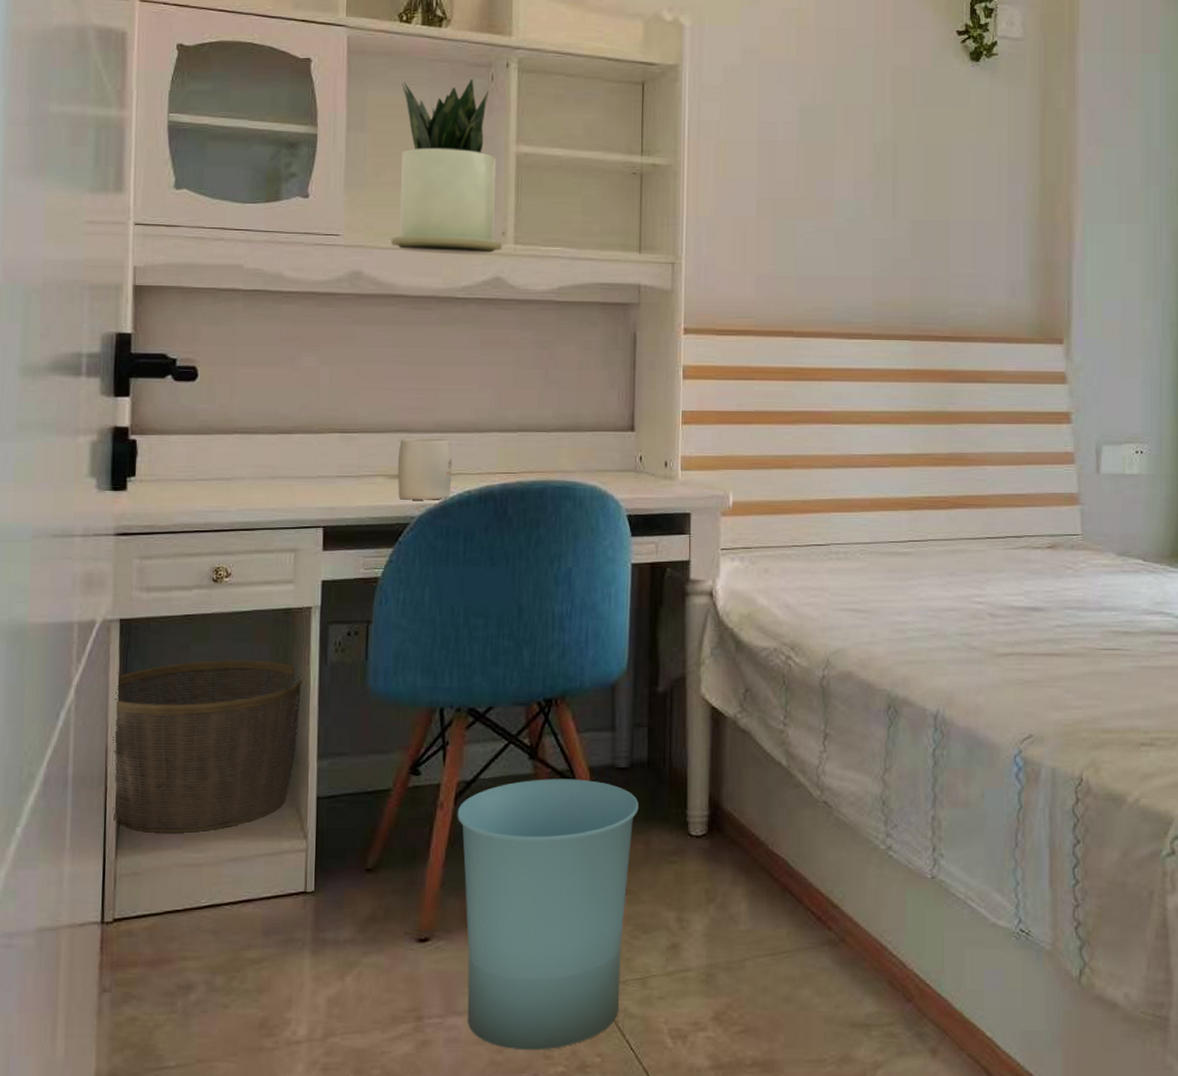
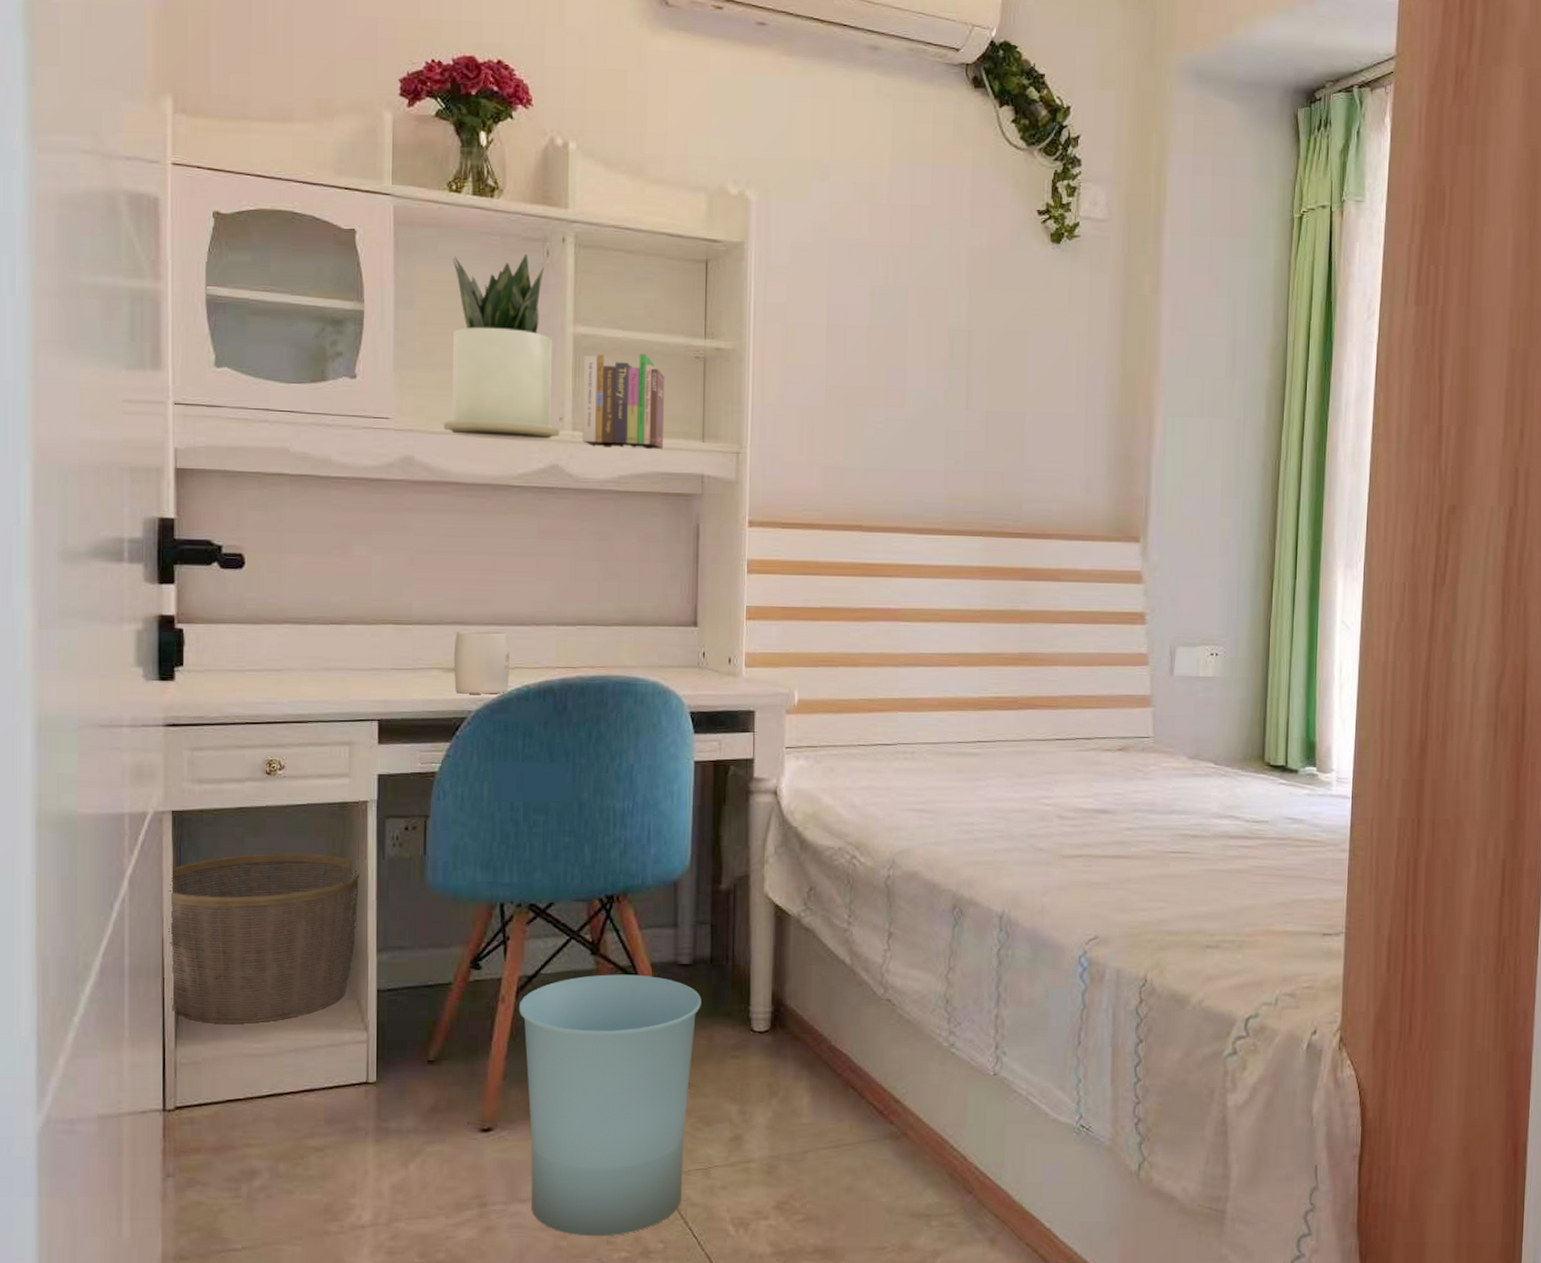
books: none [524,171,604,262] -> present [582,354,665,450]

